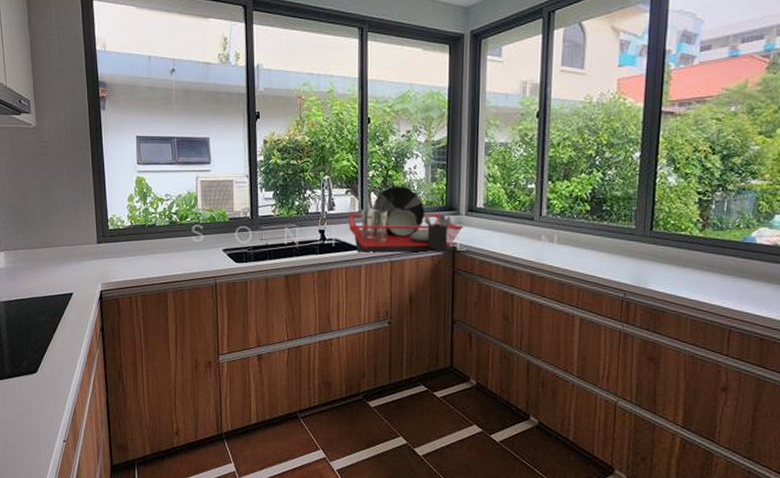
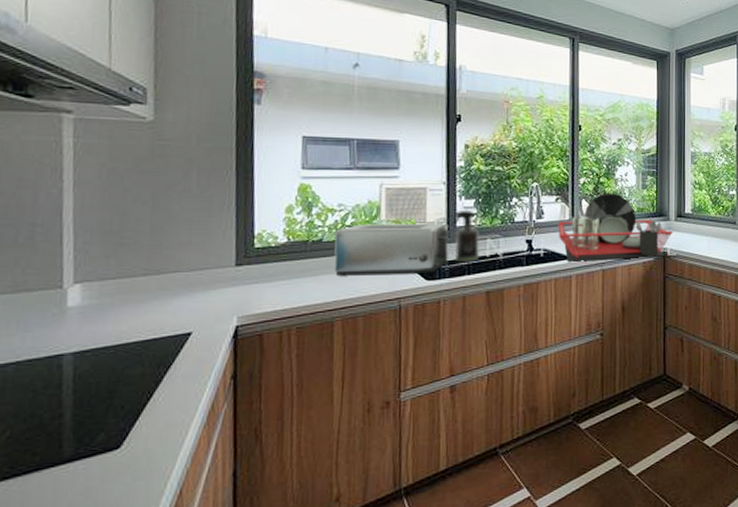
toaster: none [164,212,253,257] -> present [334,223,449,276]
spray bottle: none [255,200,278,249] -> present [452,209,480,263]

